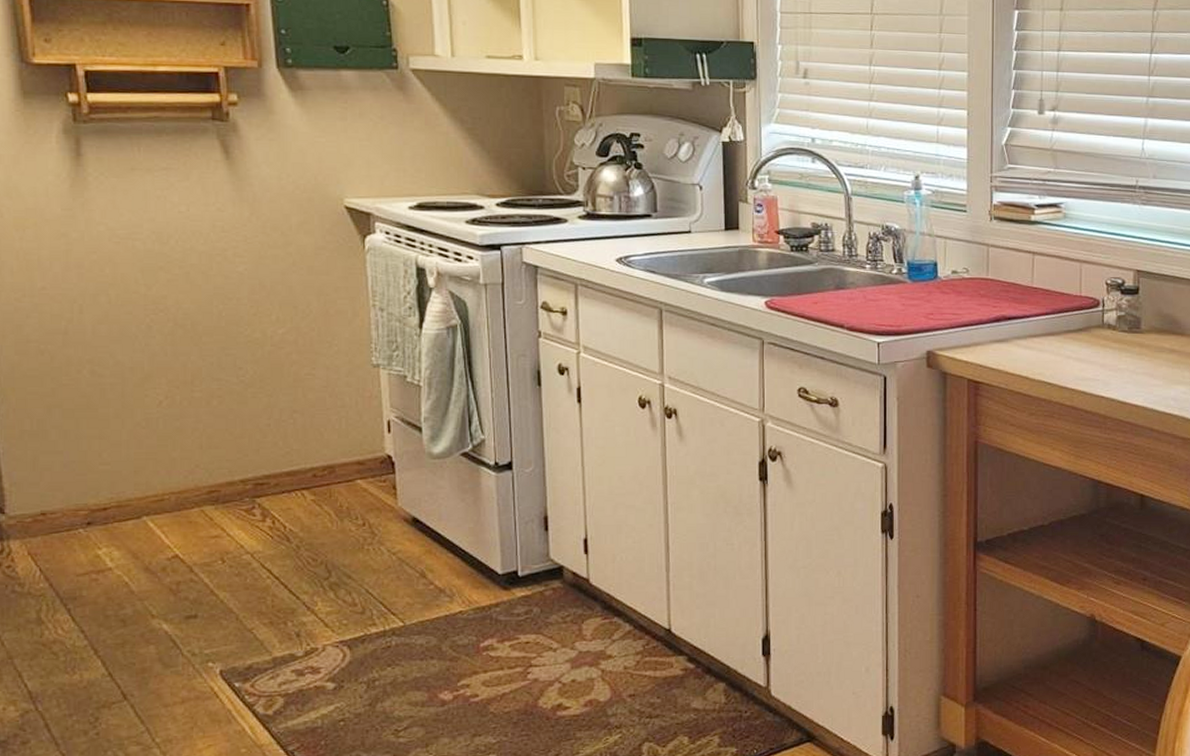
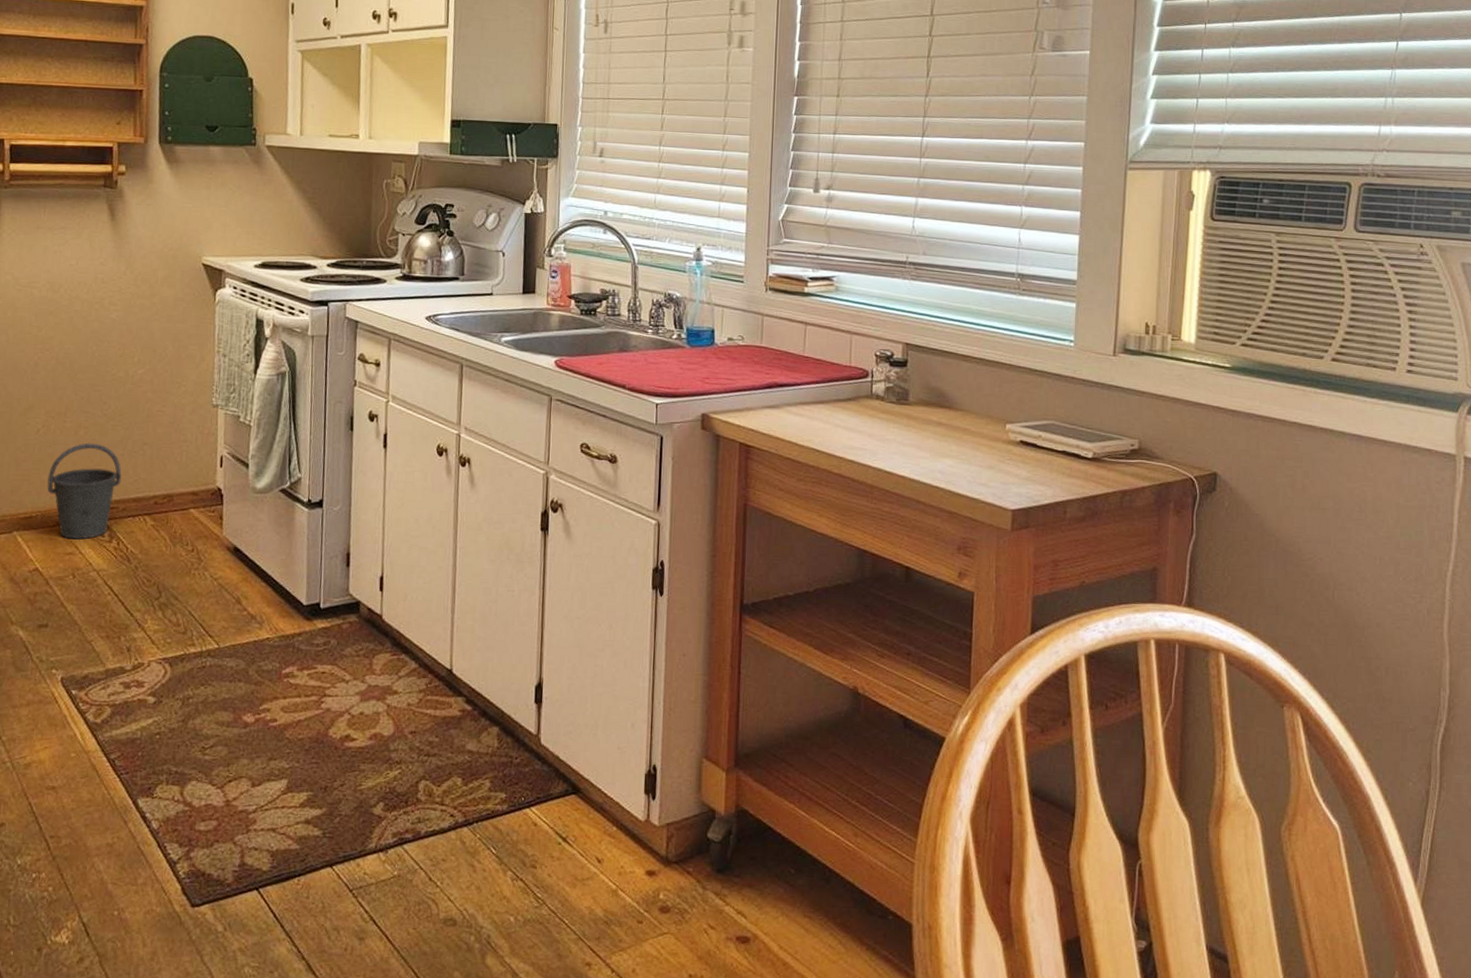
bucket: none [178,413,269,521] -> present [47,443,122,540]

